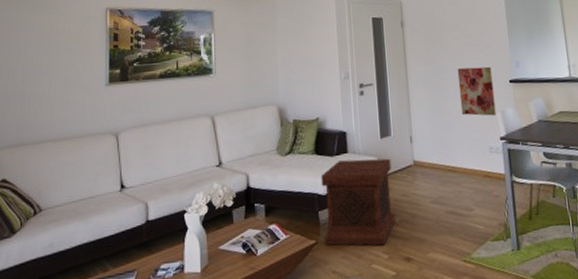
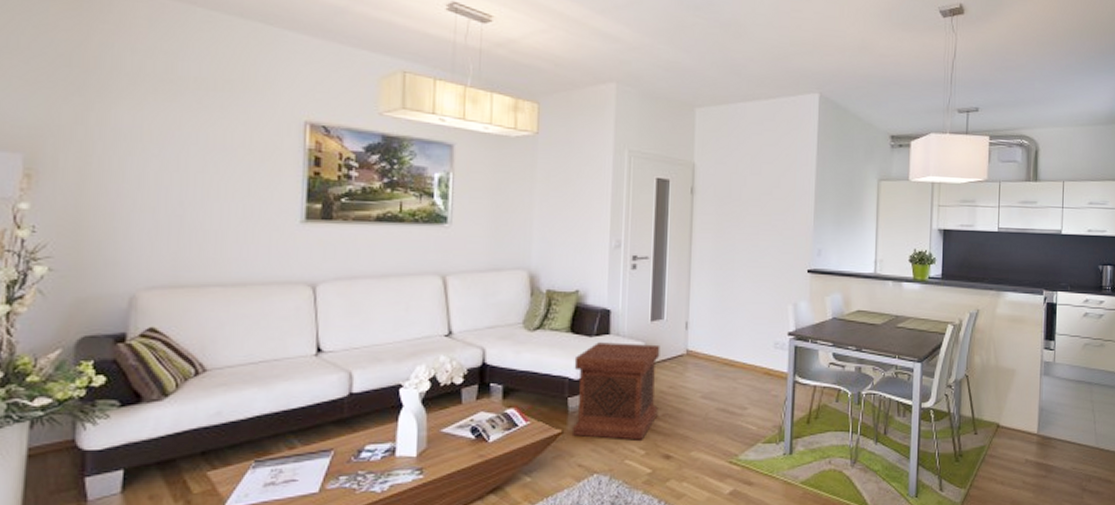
wall art: present [457,66,496,116] -> none [748,250,789,308]

